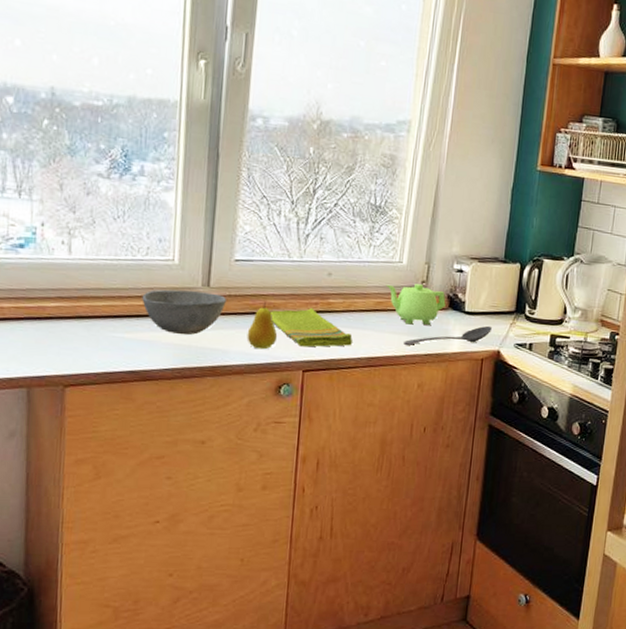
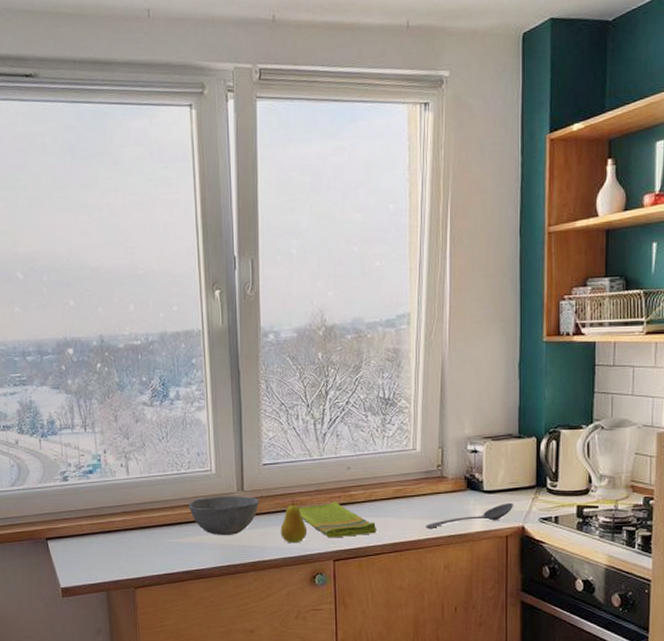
teapot: present [385,284,446,325] -> none [402,468,463,508]

